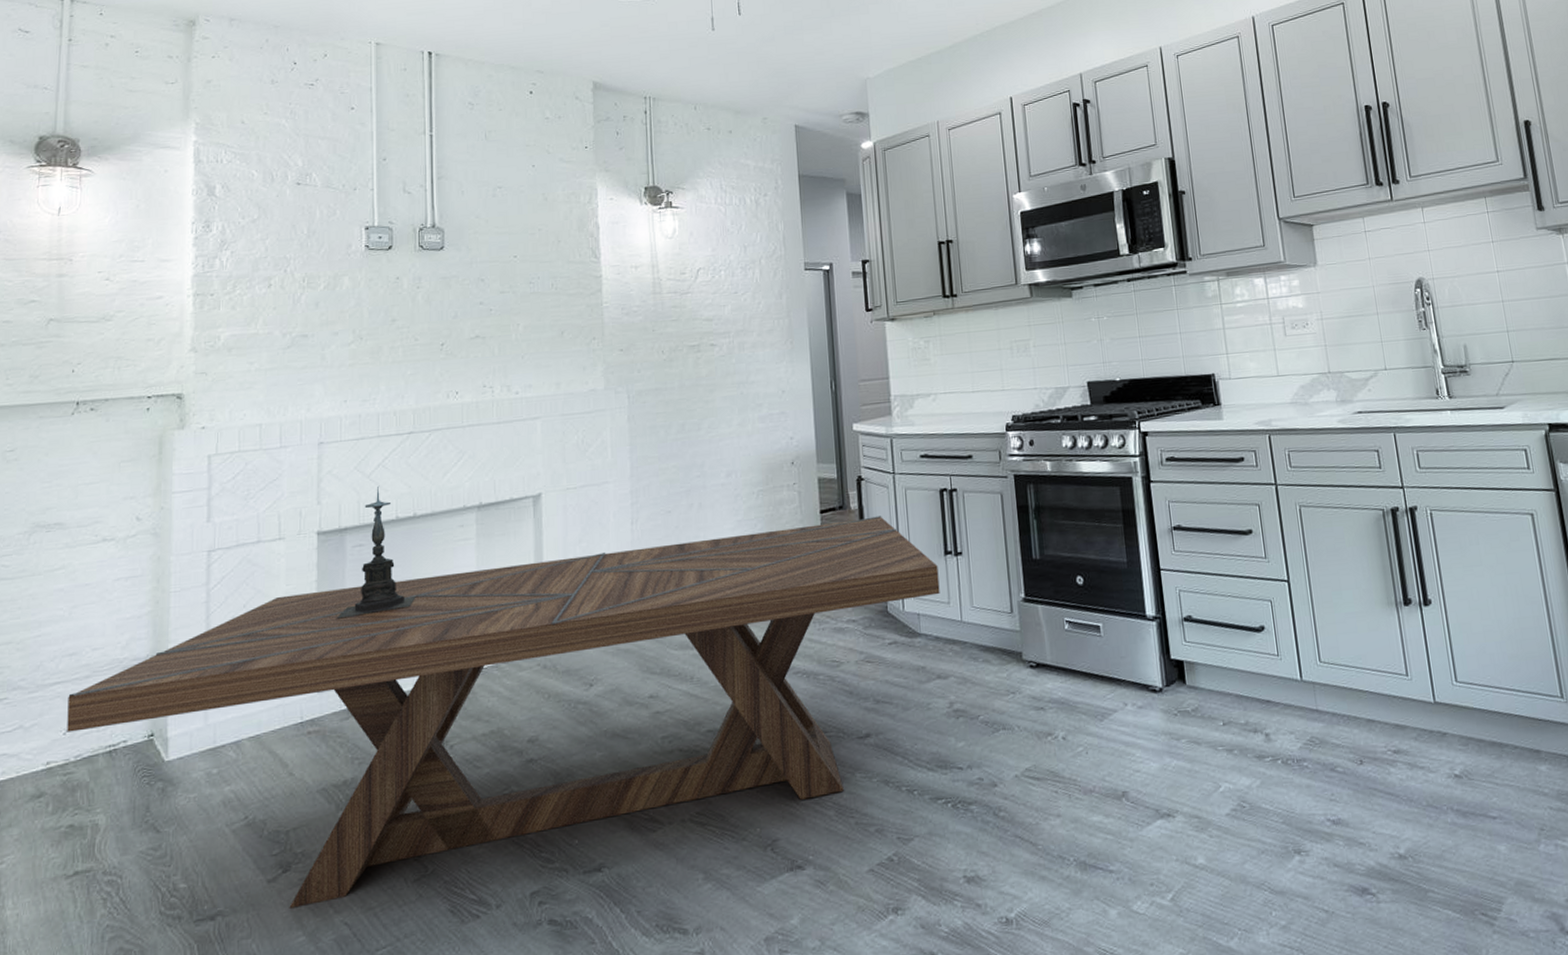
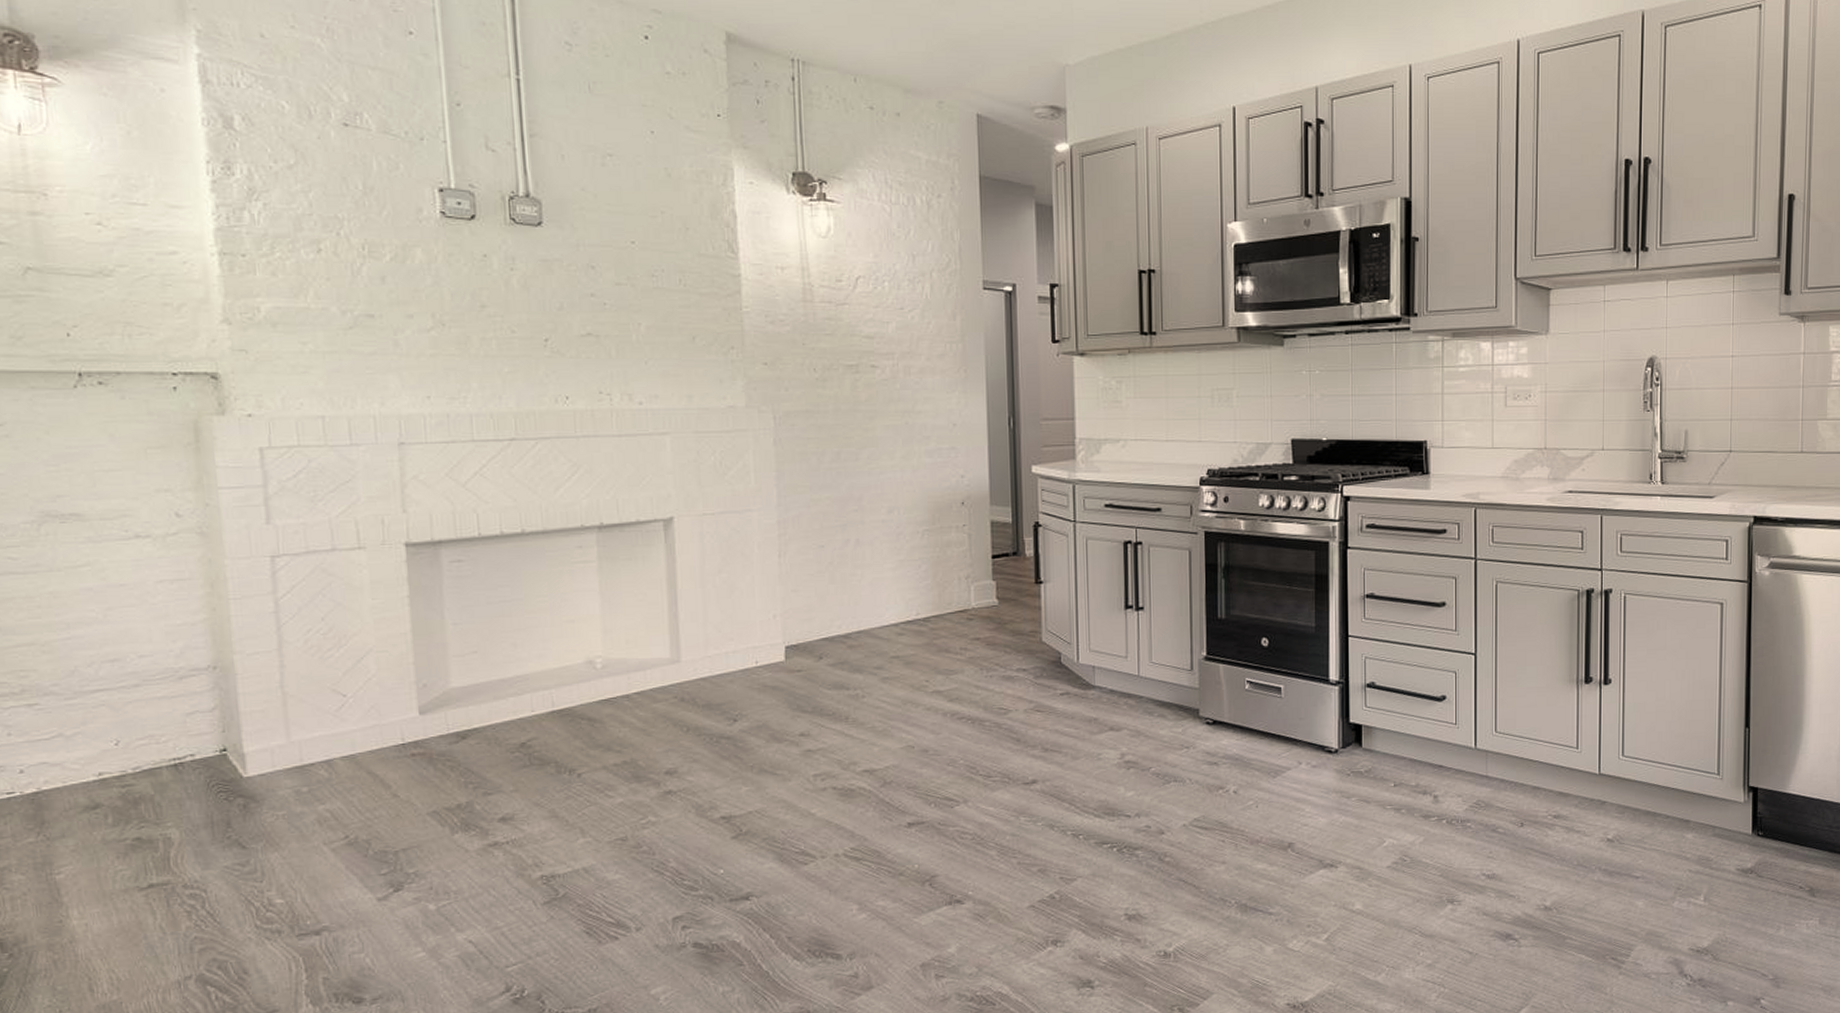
dining table: present [67,516,940,908] -> none [115,565,1118,926]
candle holder: present [336,485,416,619] -> none [435,496,530,639]

